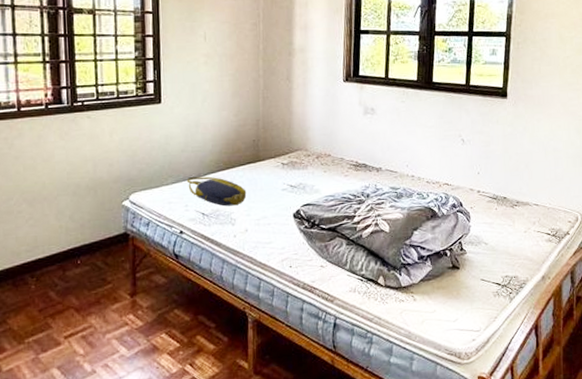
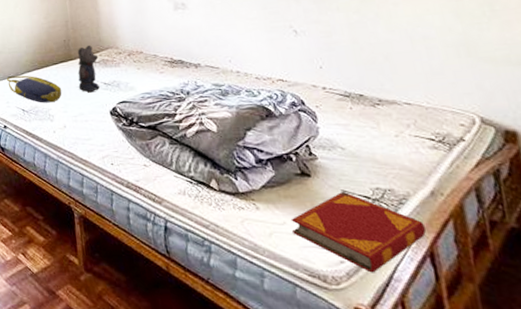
bear: none [264,146,287,195] -> present [77,45,100,93]
hardback book: none [440,280,535,346] -> present [291,191,426,273]

